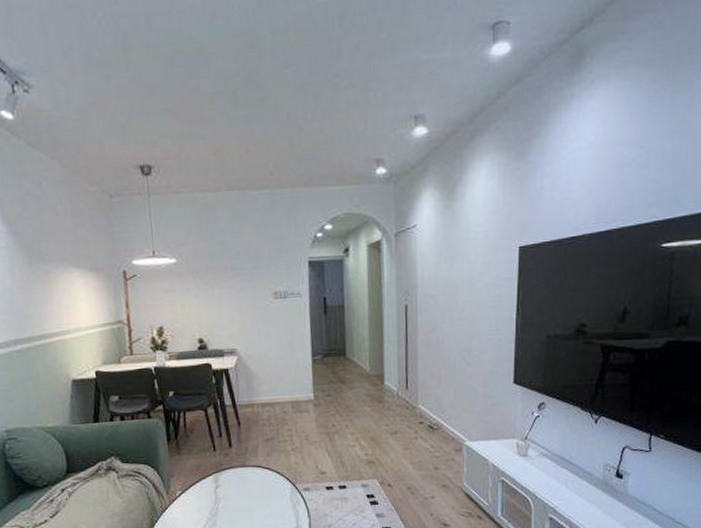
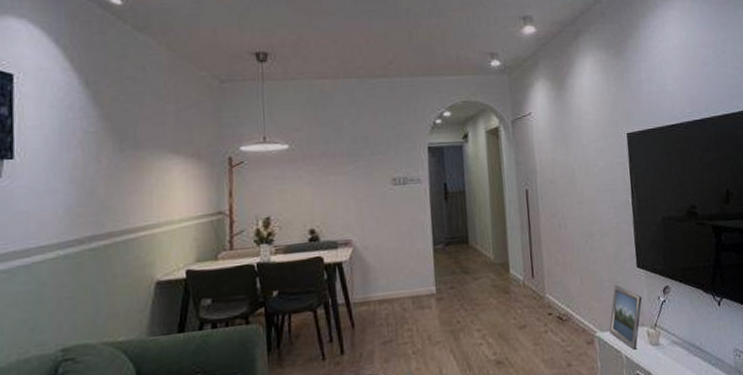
picture frame: none [478,399,515,459] -> present [609,284,642,350]

